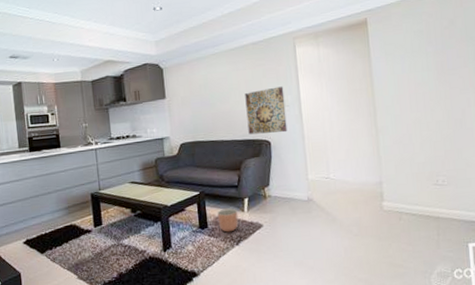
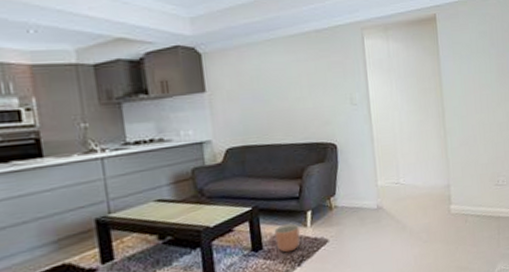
wall art: present [245,86,288,135] -> none [307,82,356,137]

